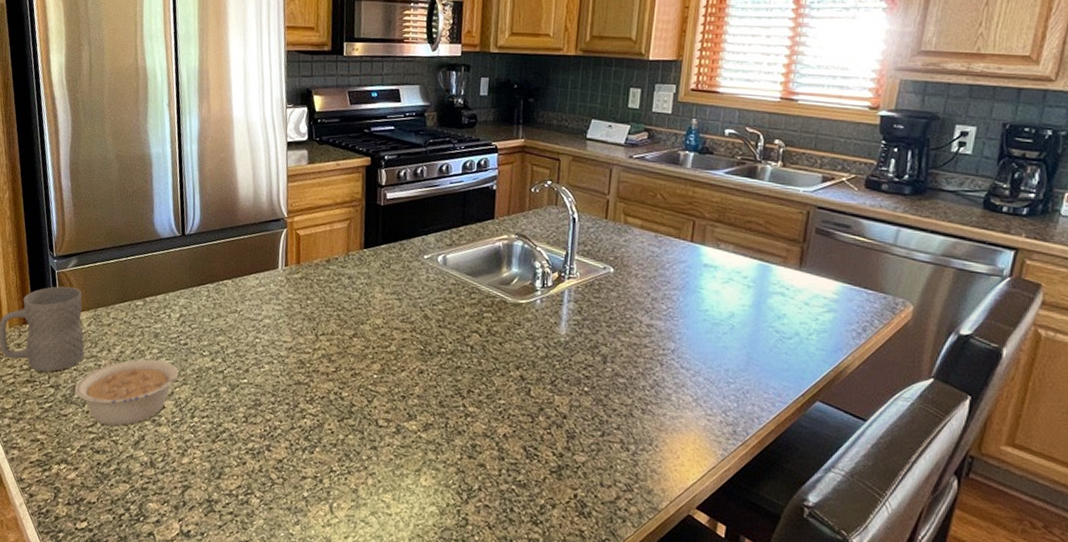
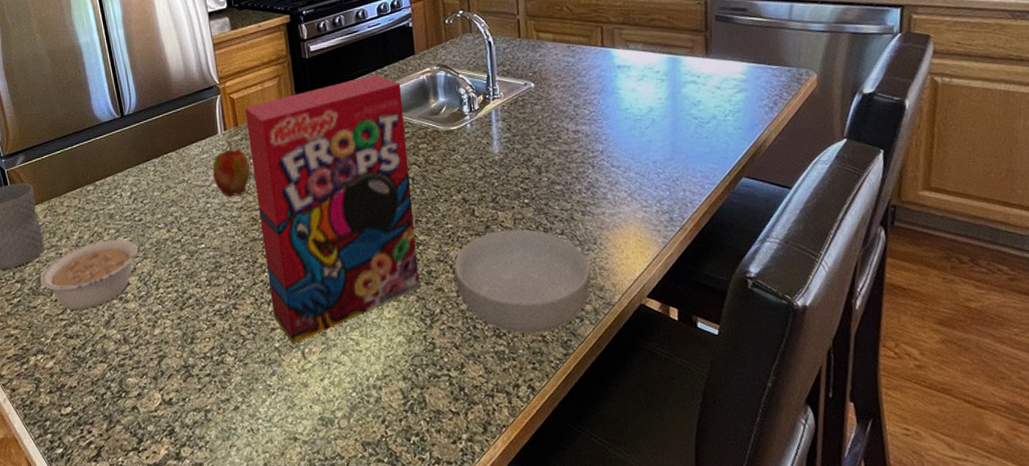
apple: none [267,280,307,335] -> present [213,143,251,197]
cereal box: none [306,232,475,497] -> present [244,74,420,344]
cereal bowl: none [499,415,642,528] -> present [454,229,591,335]

